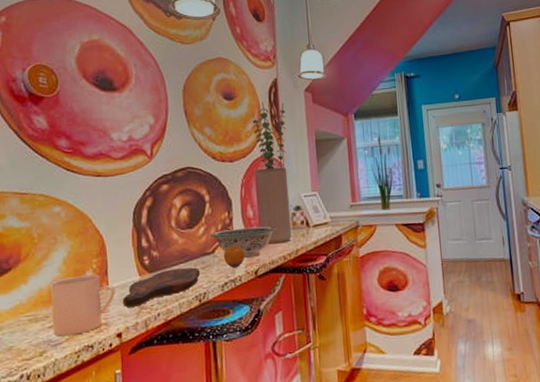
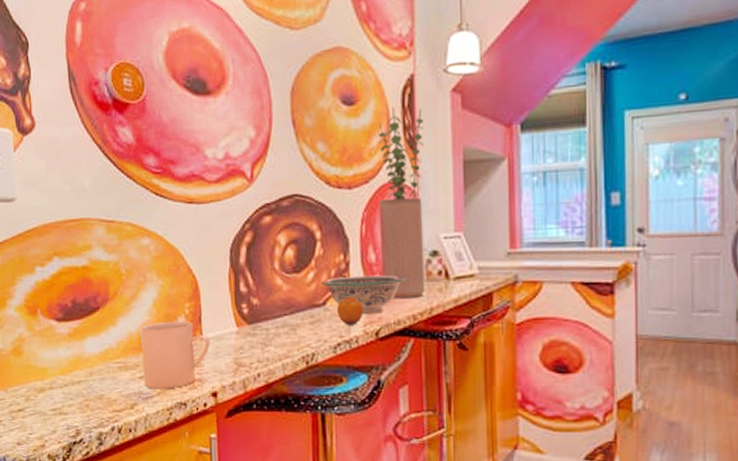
cutting board: present [122,267,201,307] -> none [217,321,309,363]
plant: present [370,135,395,211] -> none [540,154,576,262]

